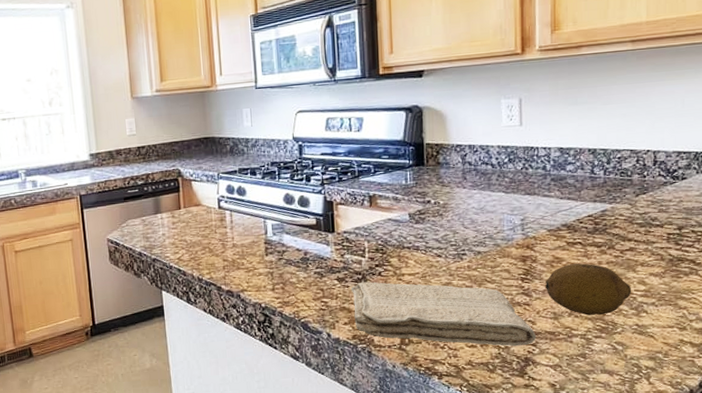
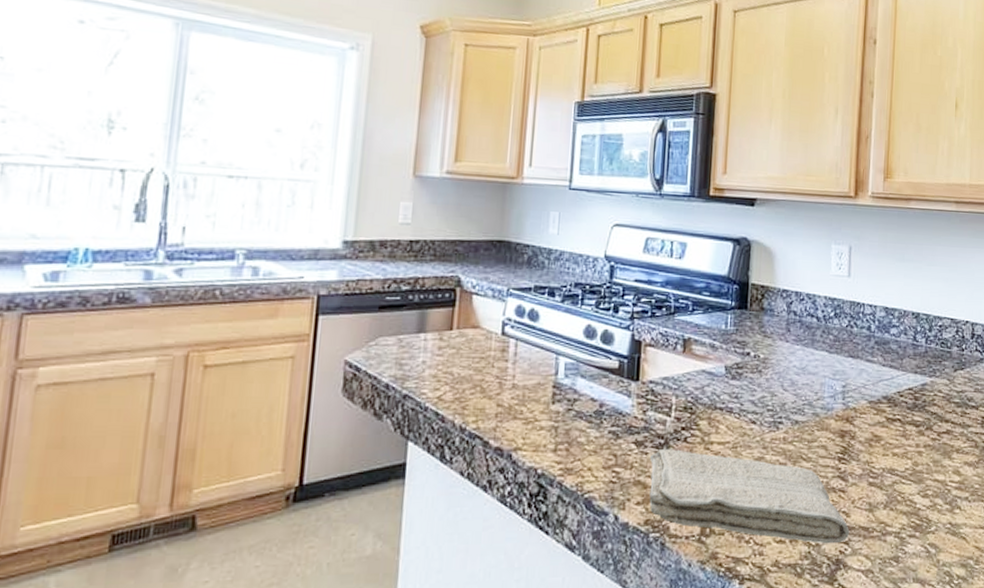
fruit: present [545,263,632,316] -> none [861,443,947,510]

